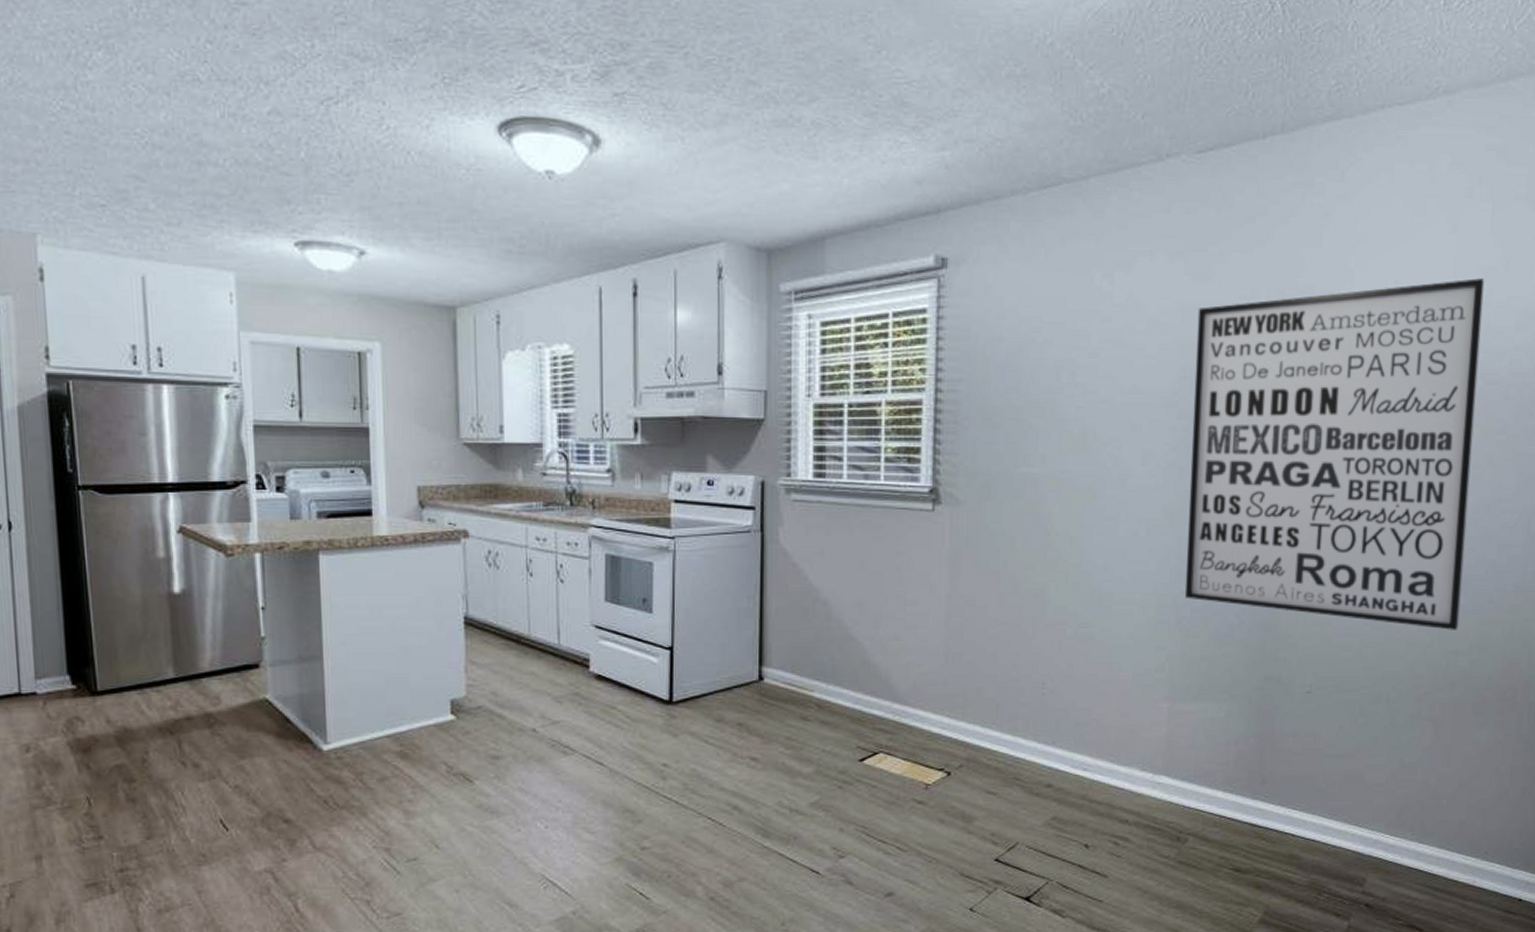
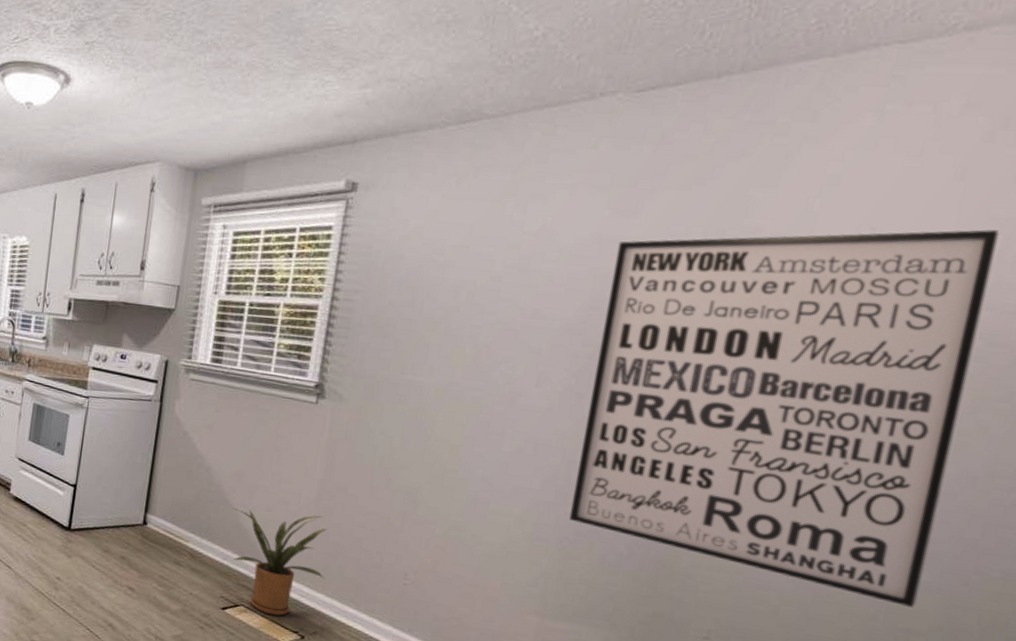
house plant: none [859,635,963,757] -> present [233,508,327,616]

